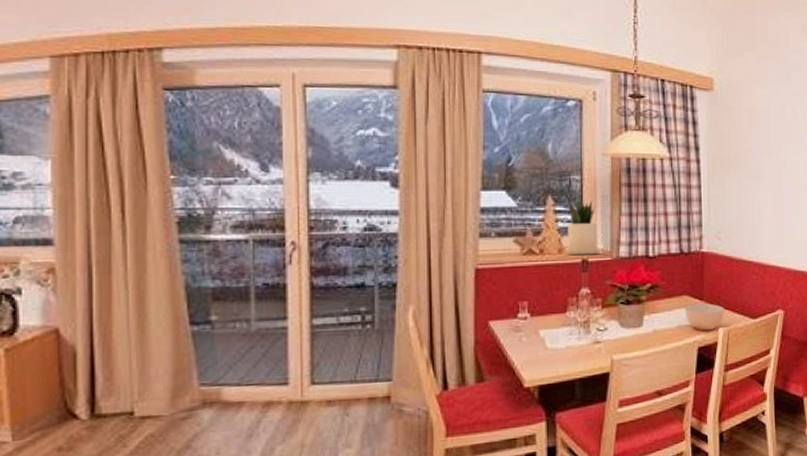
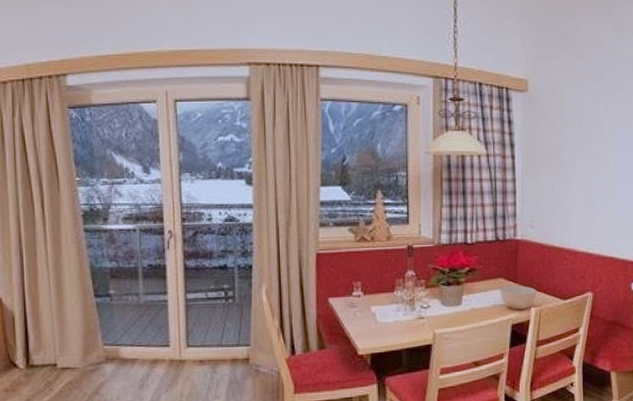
planter: present [565,200,601,256] -> none [393,193,424,242]

